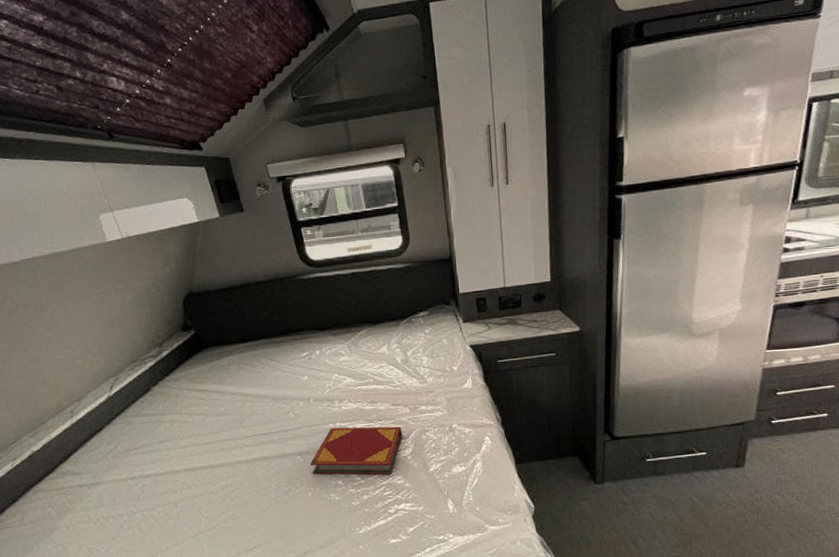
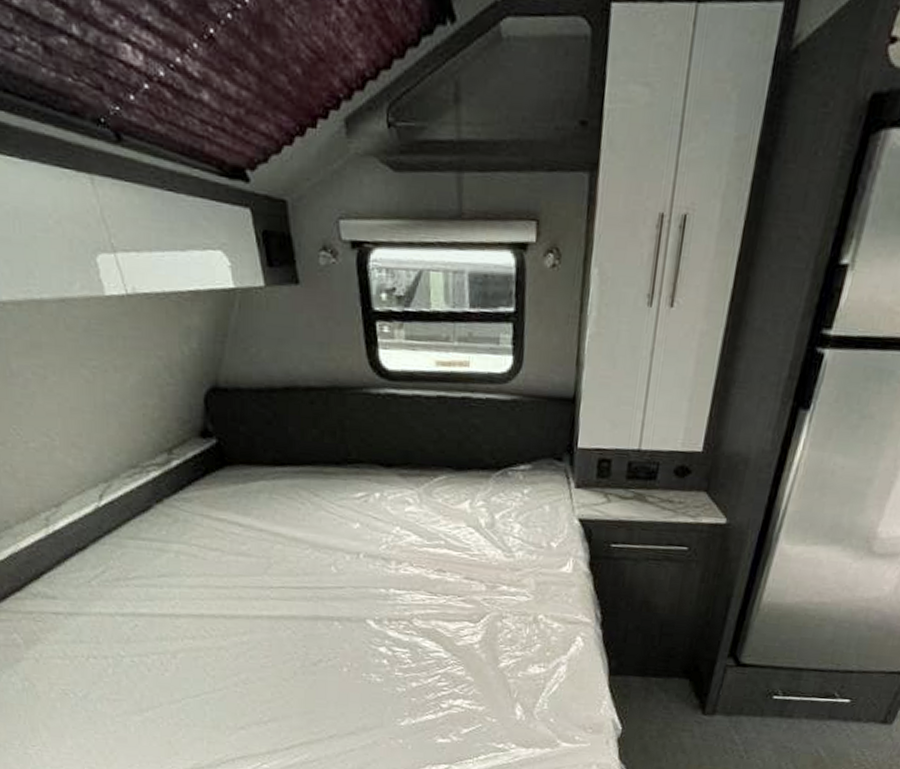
hardback book: present [309,426,403,475] -> none [349,593,473,662]

